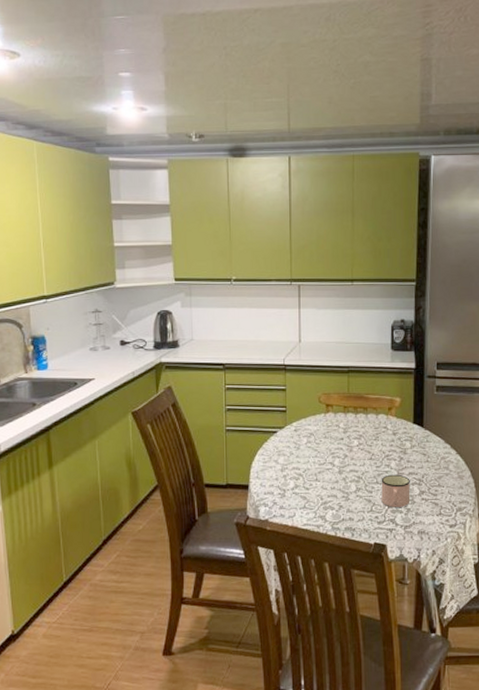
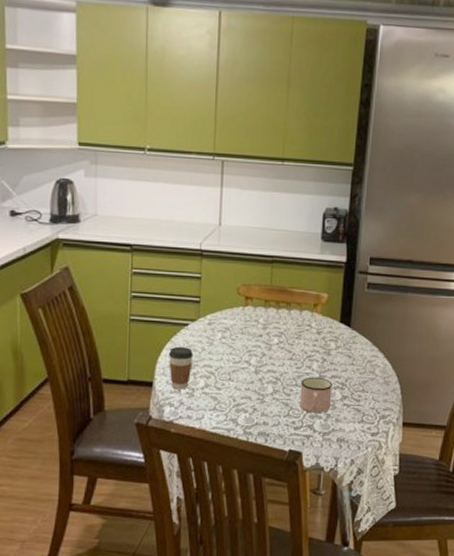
coffee cup: none [260,451,283,491] -> present [168,346,193,390]

